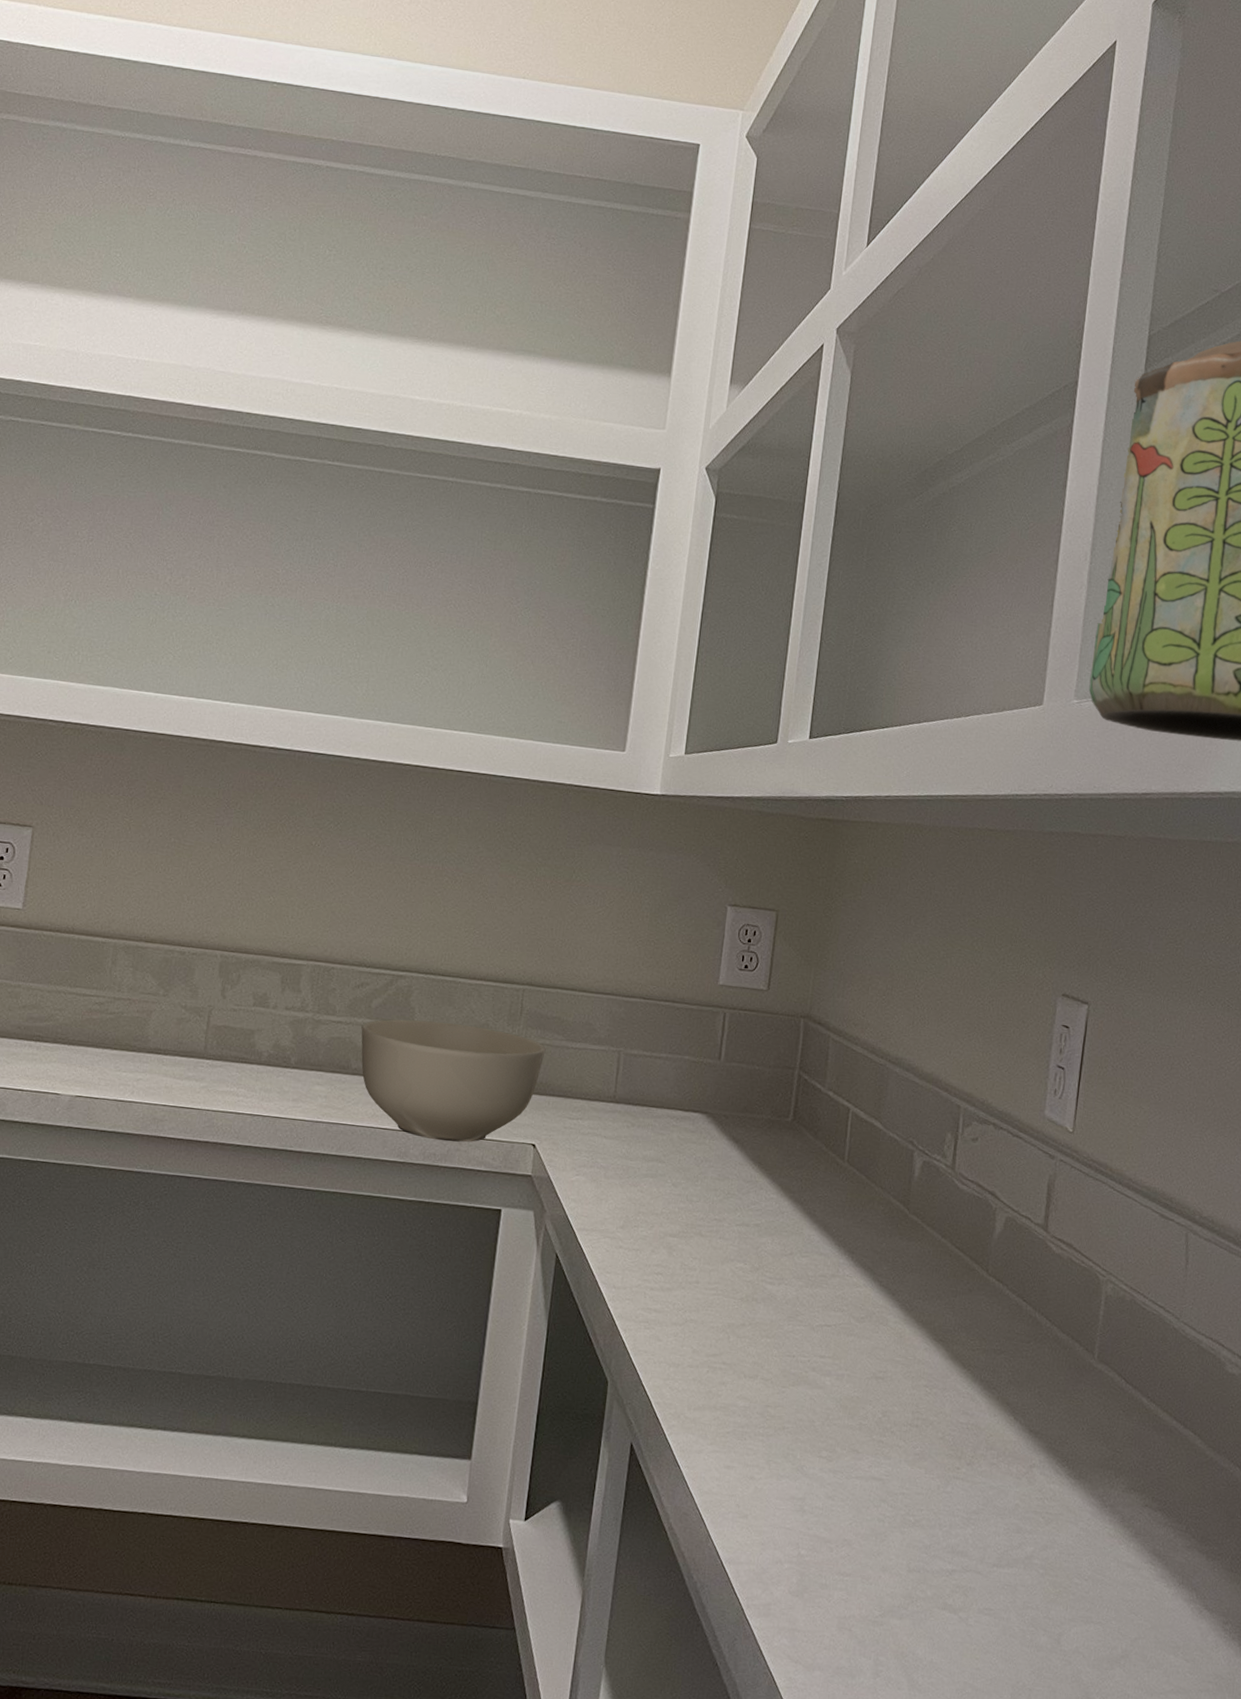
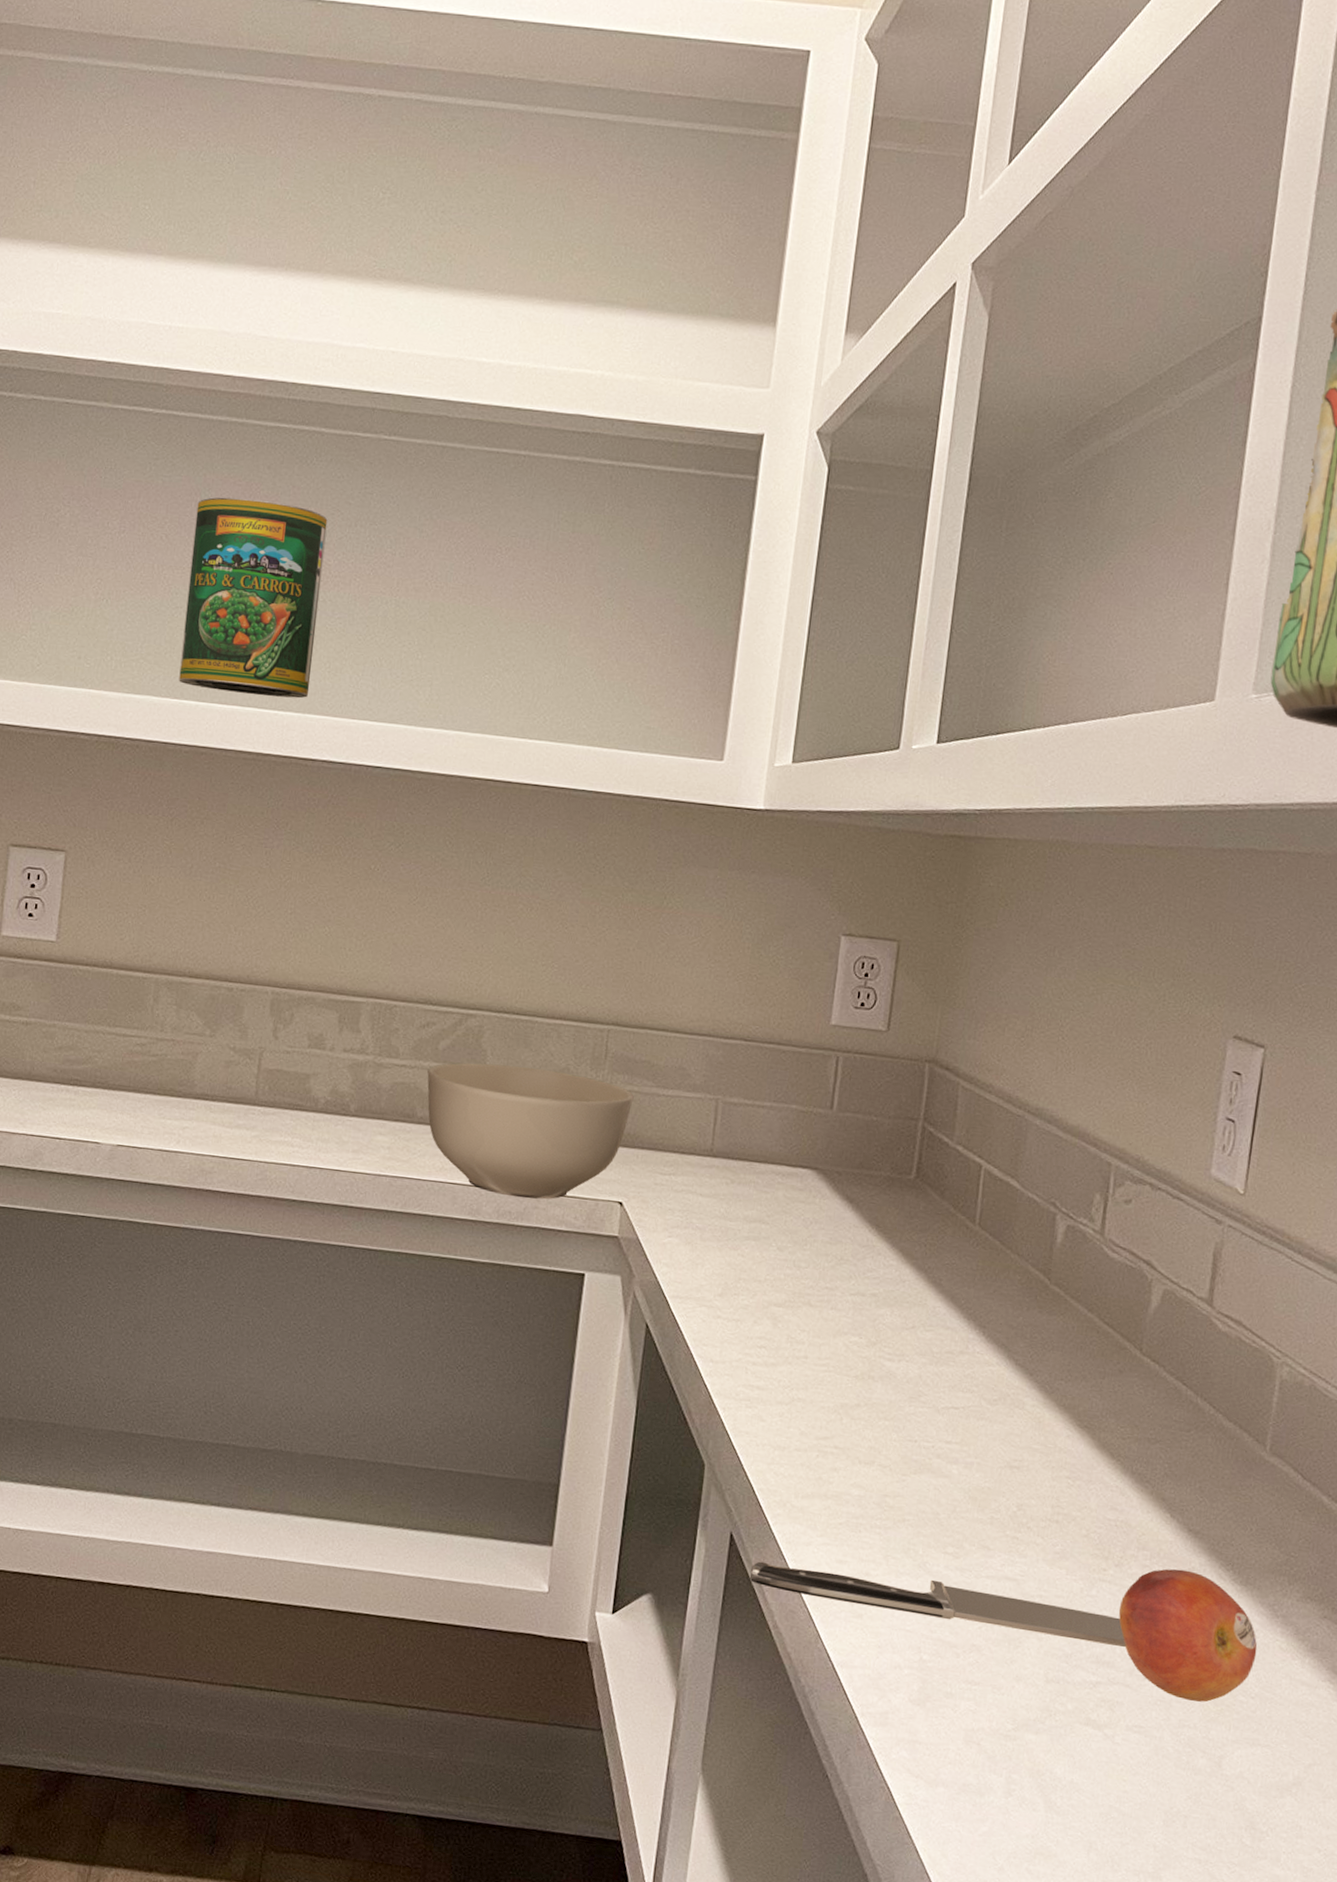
can: none [140,511,277,692] -> present [179,497,328,699]
knife: none [647,1469,978,1537] -> present [749,1561,1126,1647]
fruit: none [970,1466,1090,1586] -> present [1118,1568,1257,1702]

